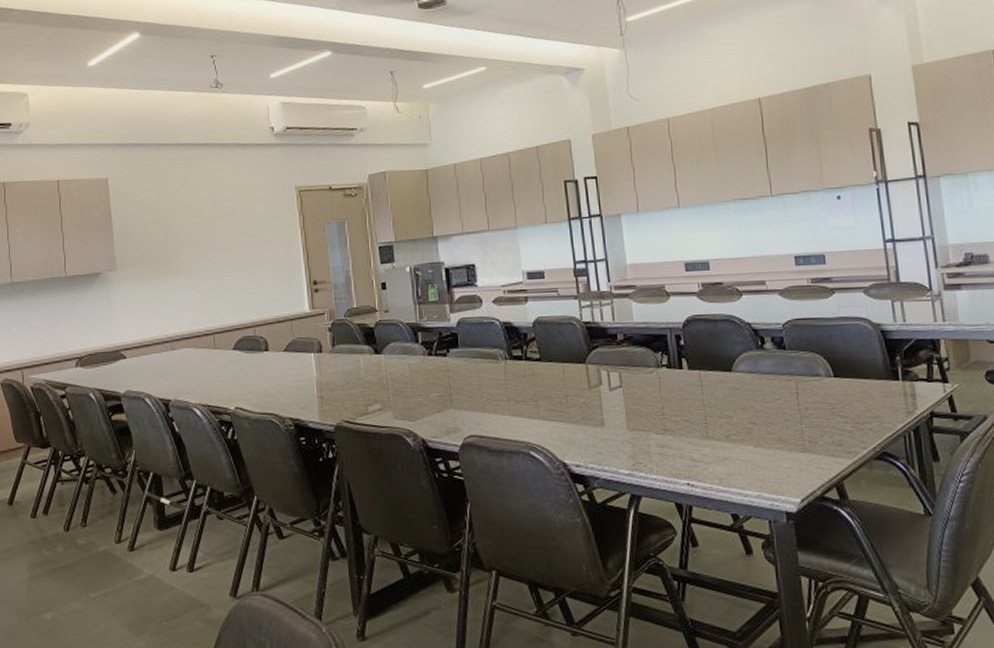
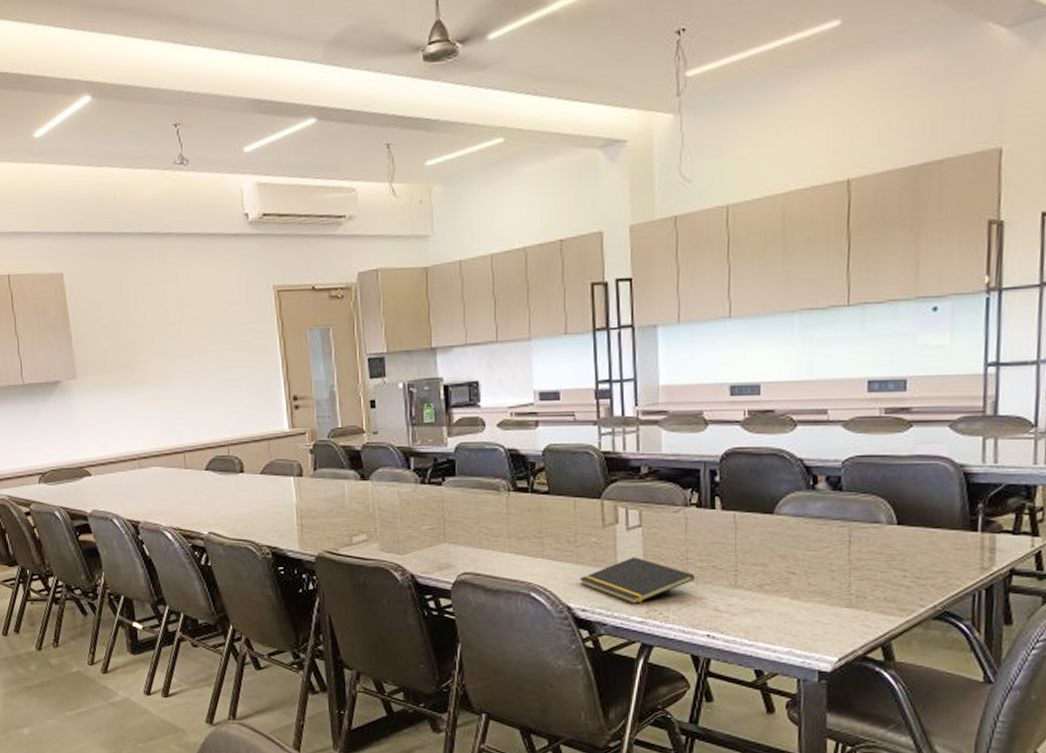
notepad: none [571,415,671,458] -> present [579,557,694,604]

